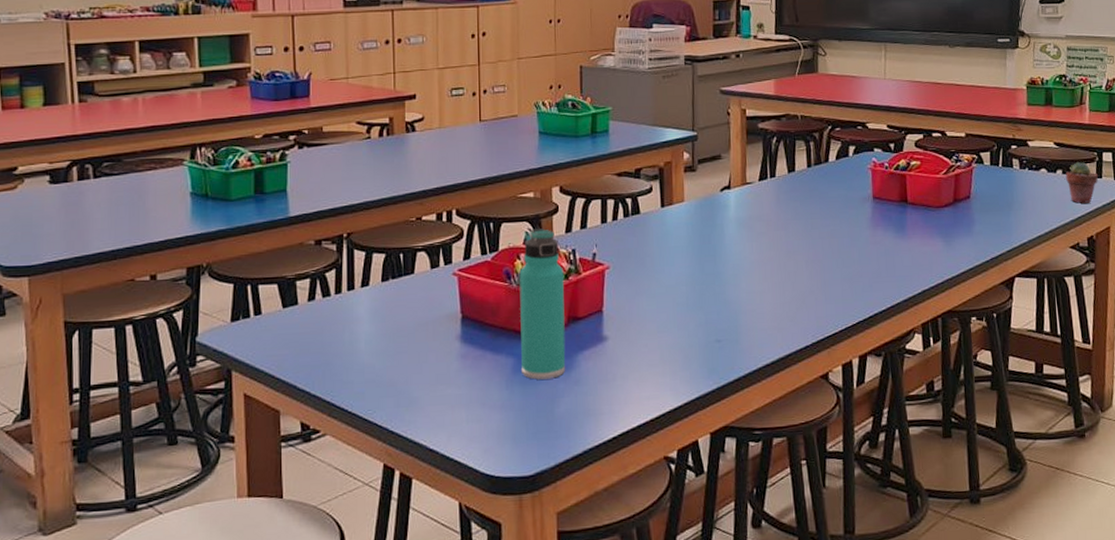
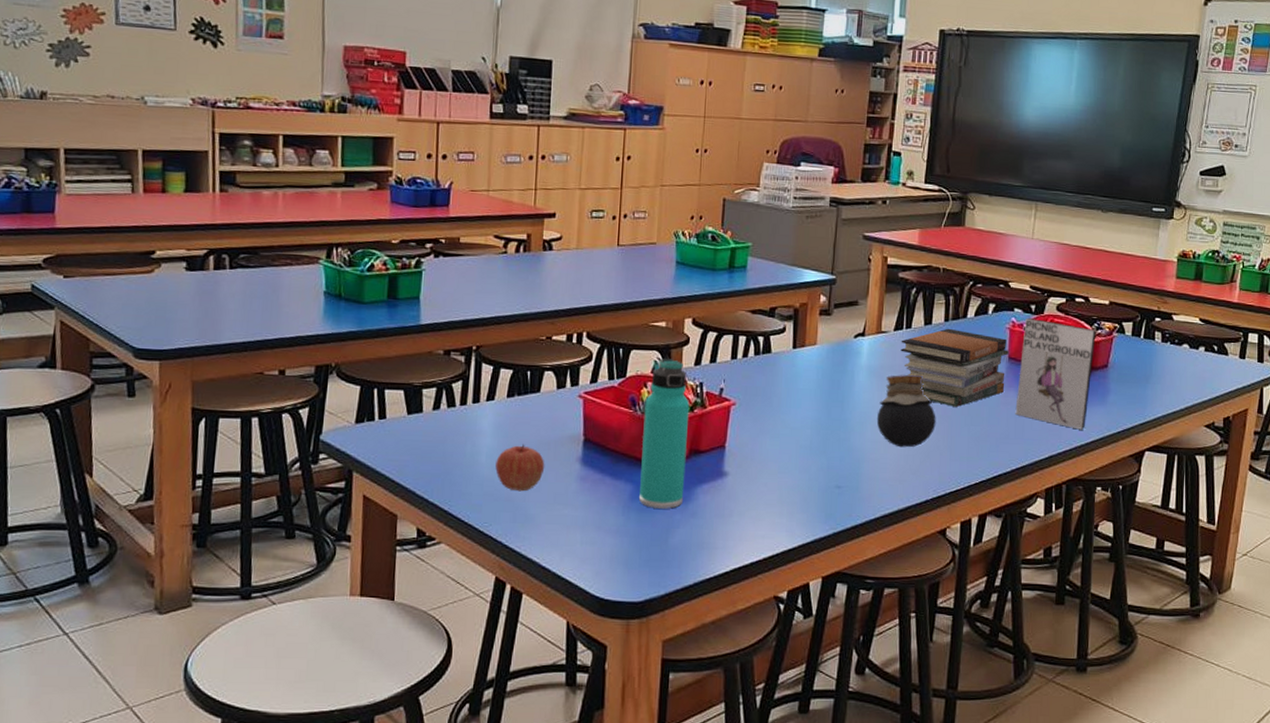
apple: none [375,327,425,376] -> present [495,444,545,492]
jar: none [749,222,809,296] -> present [876,374,936,448]
book stack: none [766,173,873,252] -> present [900,328,1009,408]
book: none [884,156,956,262] -> present [1015,317,1096,430]
potted succulent: present [1066,161,1099,204] -> none [1208,340,1242,383]

